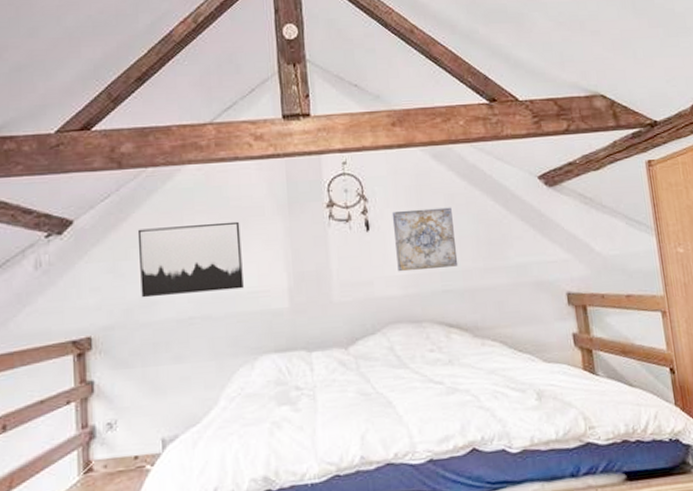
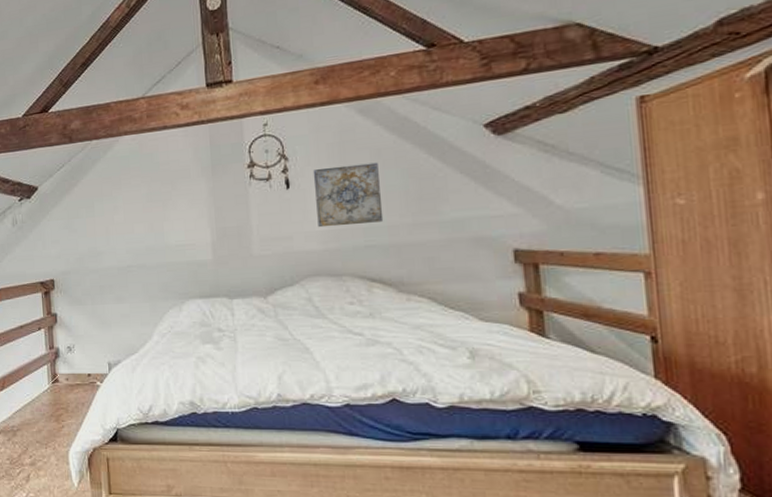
wall art: present [137,221,244,298] -> none [85,183,172,249]

